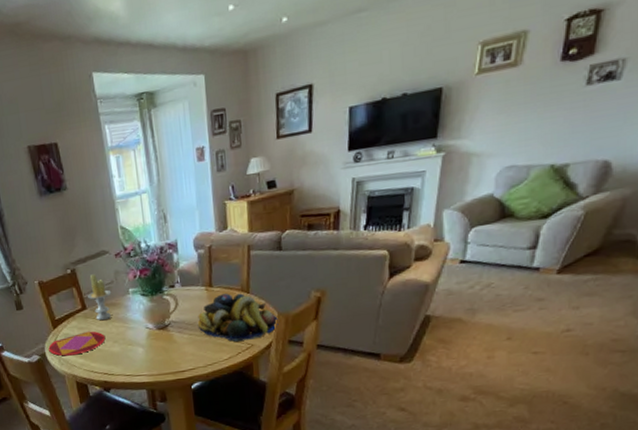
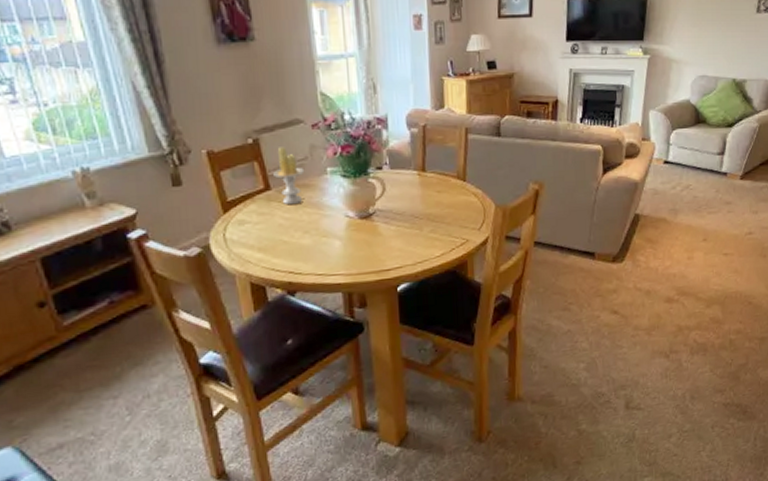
plate: present [48,331,106,356] -> none [215,217,294,249]
fruit bowl: present [197,293,278,342] -> none [407,180,495,236]

